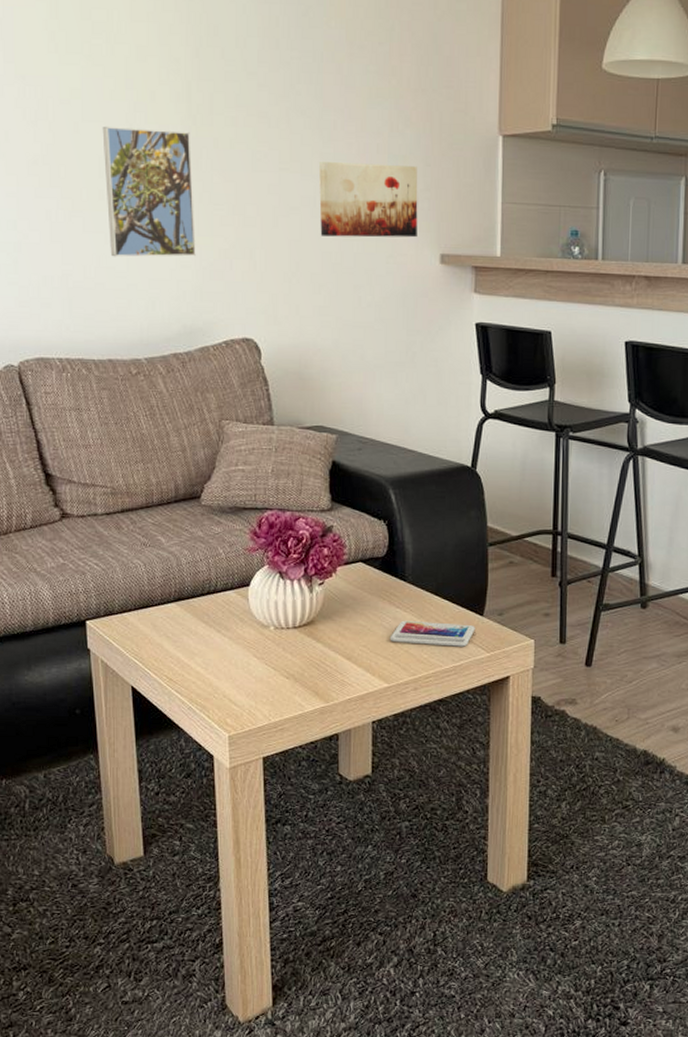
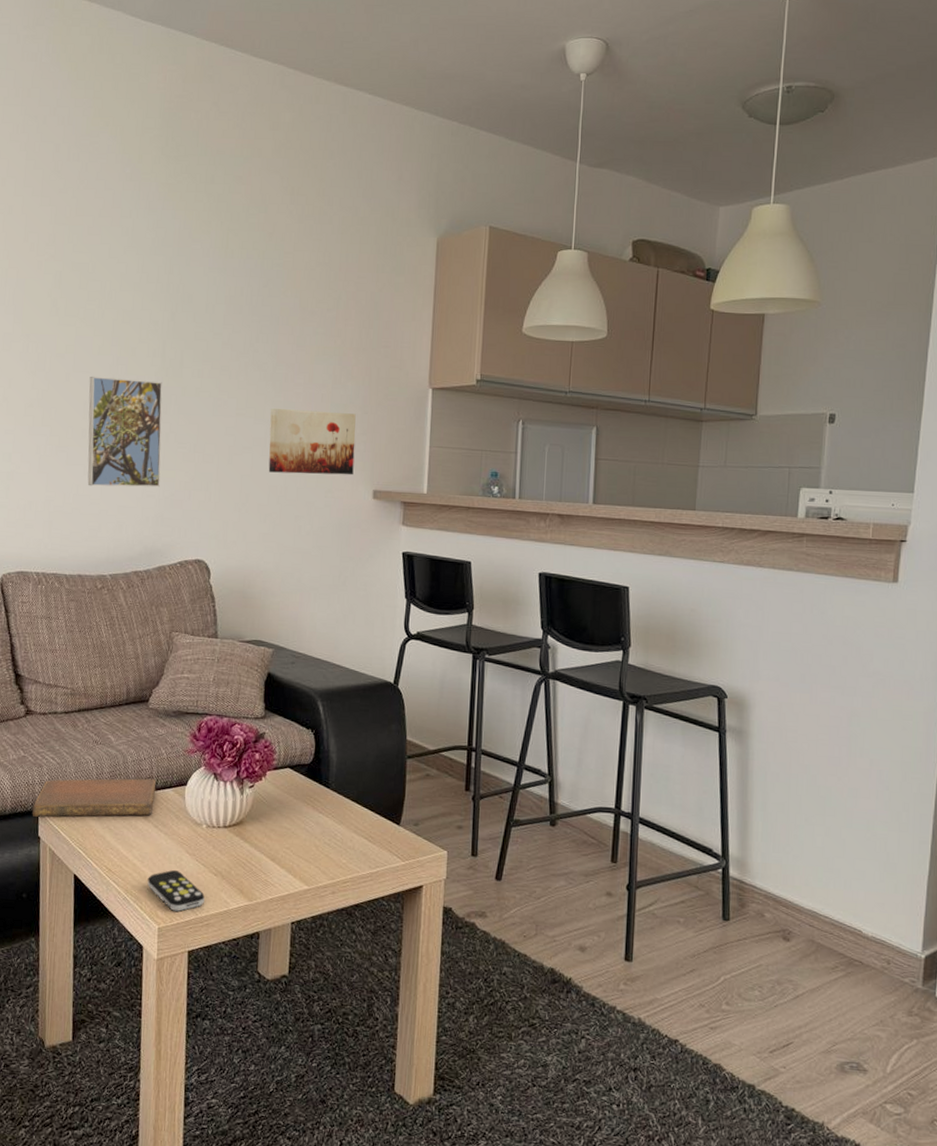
notebook: none [78,581,216,628] -> present [32,778,157,817]
remote control: none [213,675,277,718] -> present [147,869,205,912]
smartphone: present [389,620,475,647] -> none [311,825,392,854]

